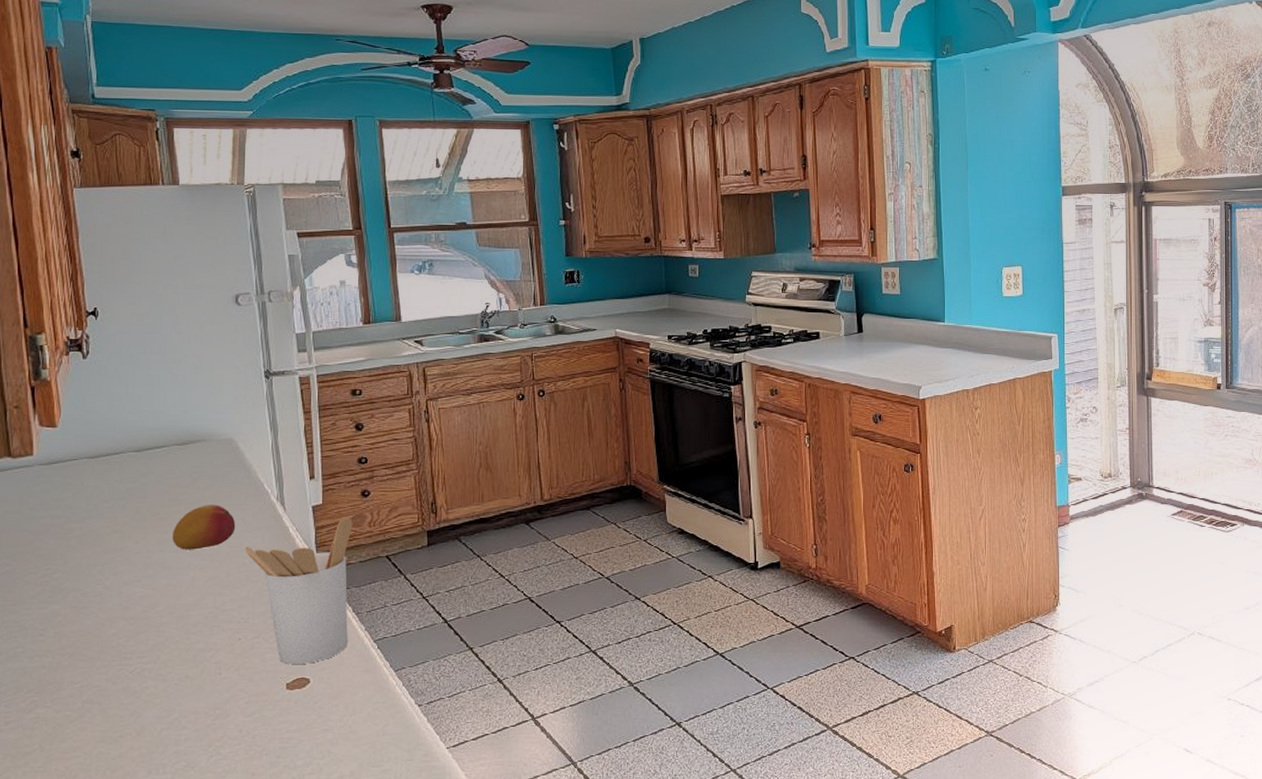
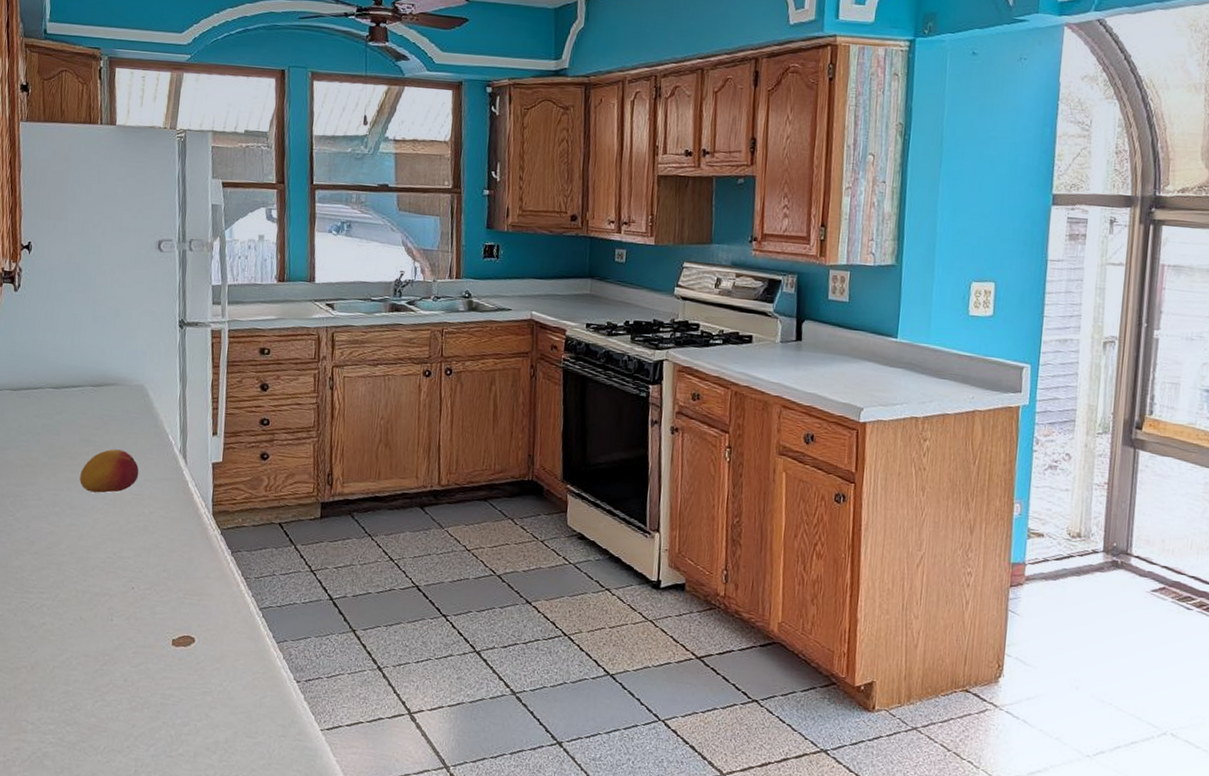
utensil holder: present [245,518,353,664] -> none [145,479,250,623]

